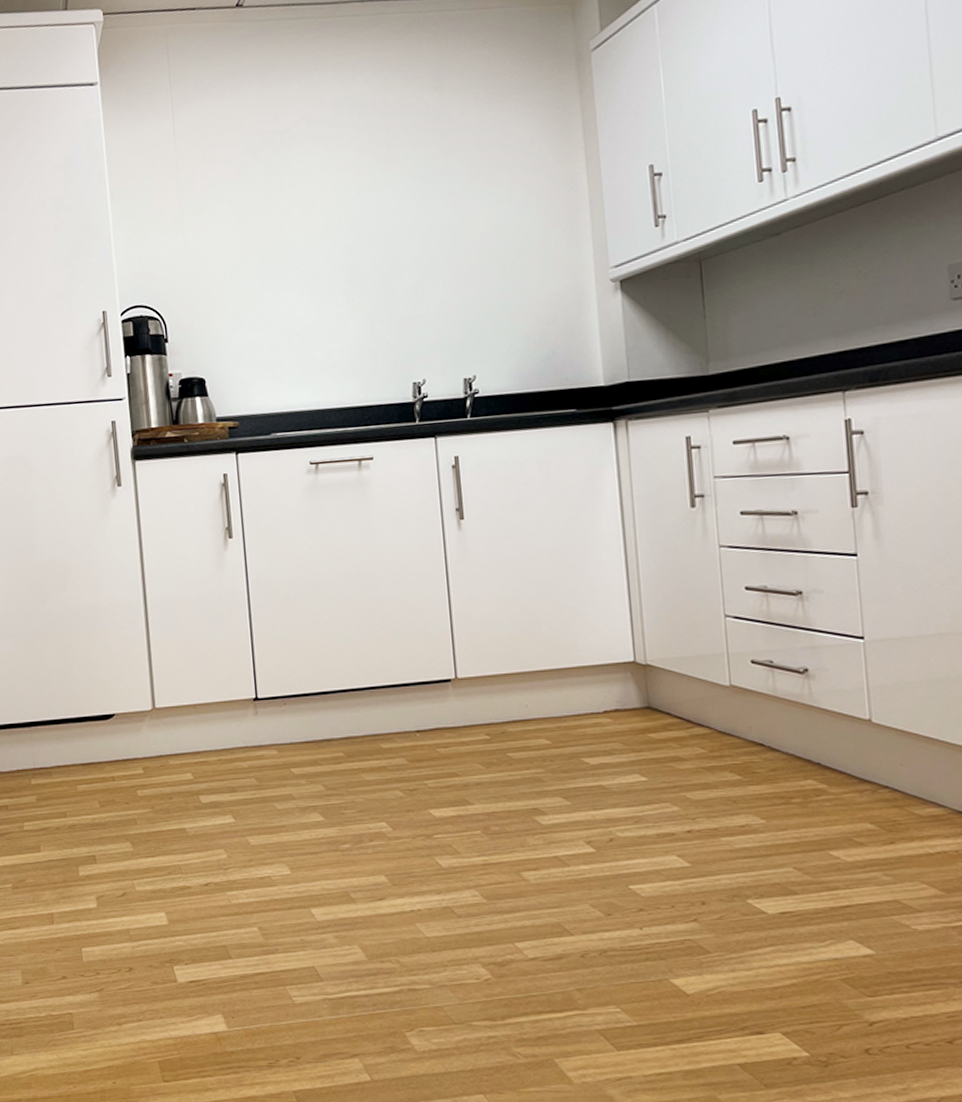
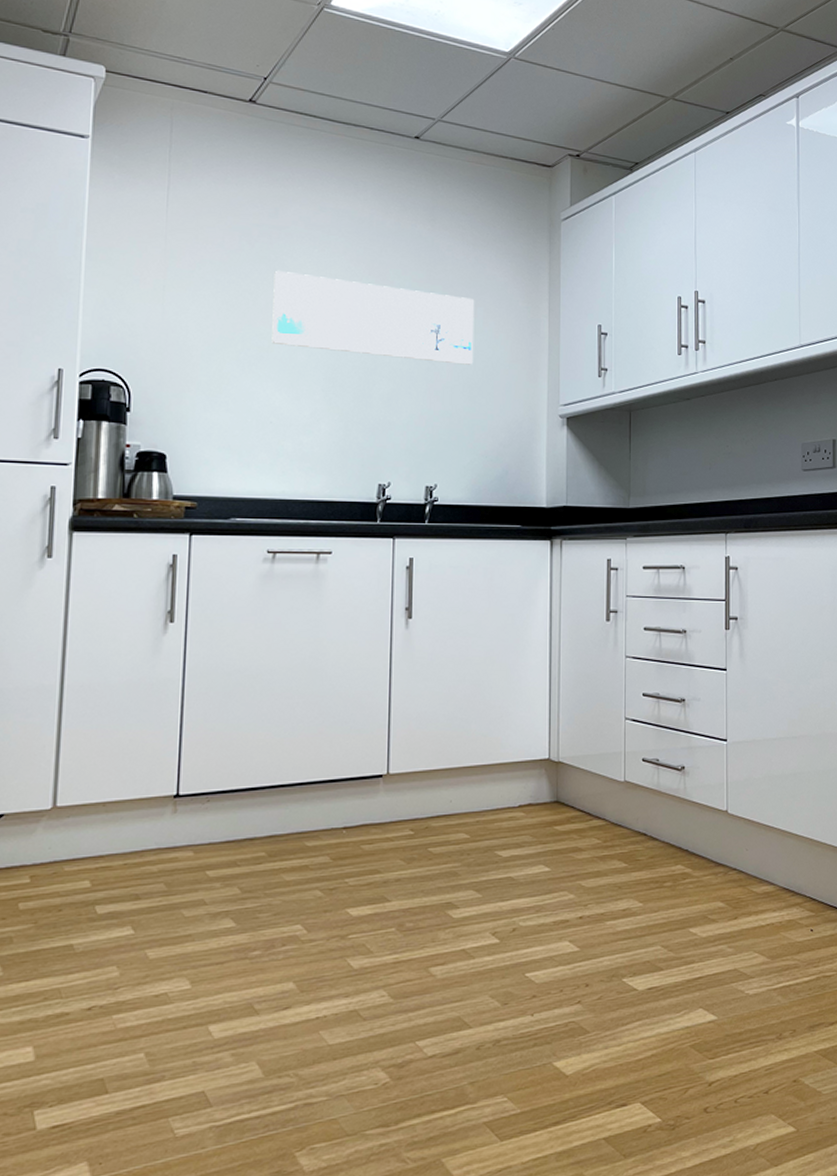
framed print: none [282,164,502,254] -> present [272,270,475,365]

